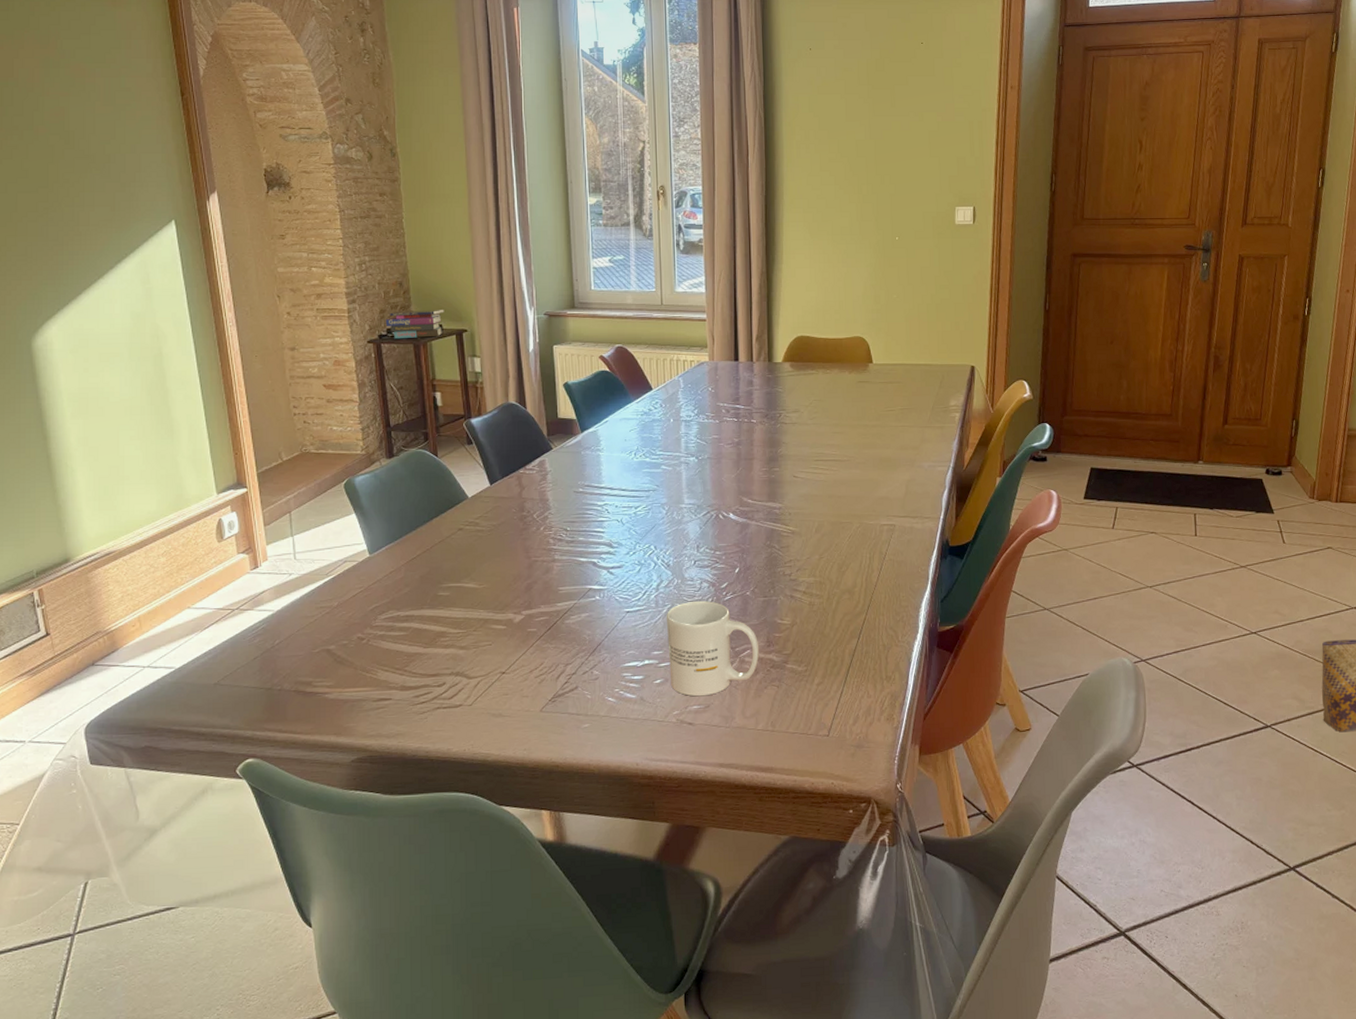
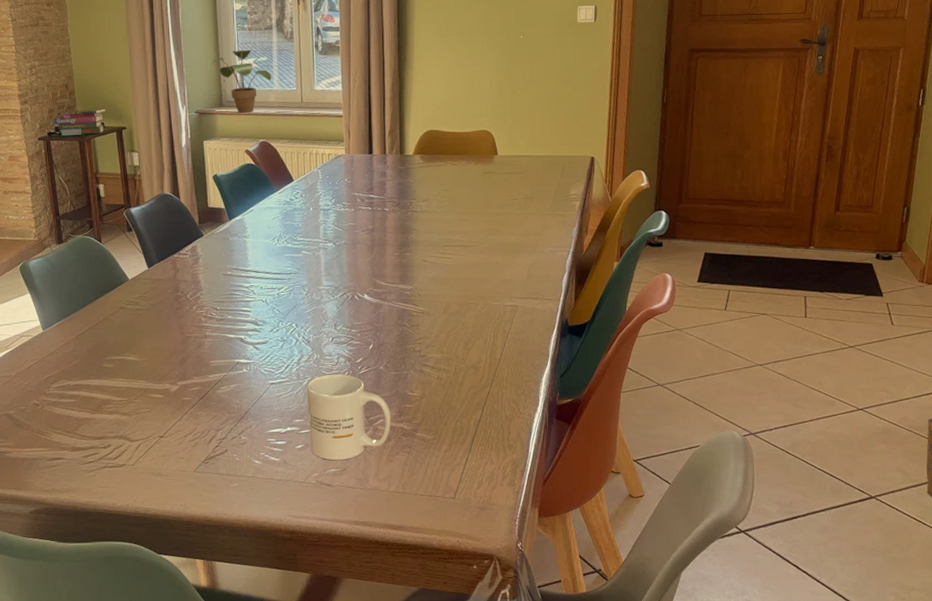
potted plant: none [563,247,629,315] -> present [212,49,272,113]

